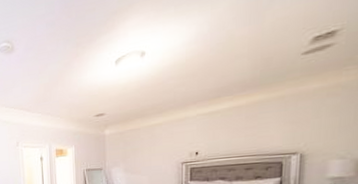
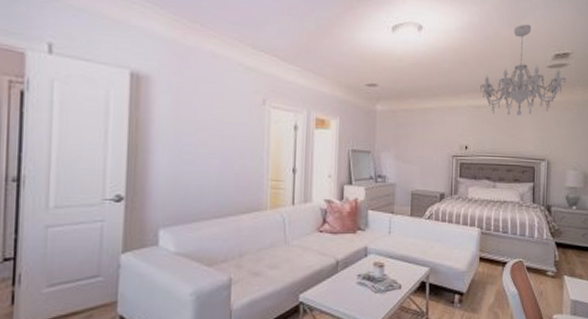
chandelier: none [212,13,331,117] -> present [480,24,566,116]

